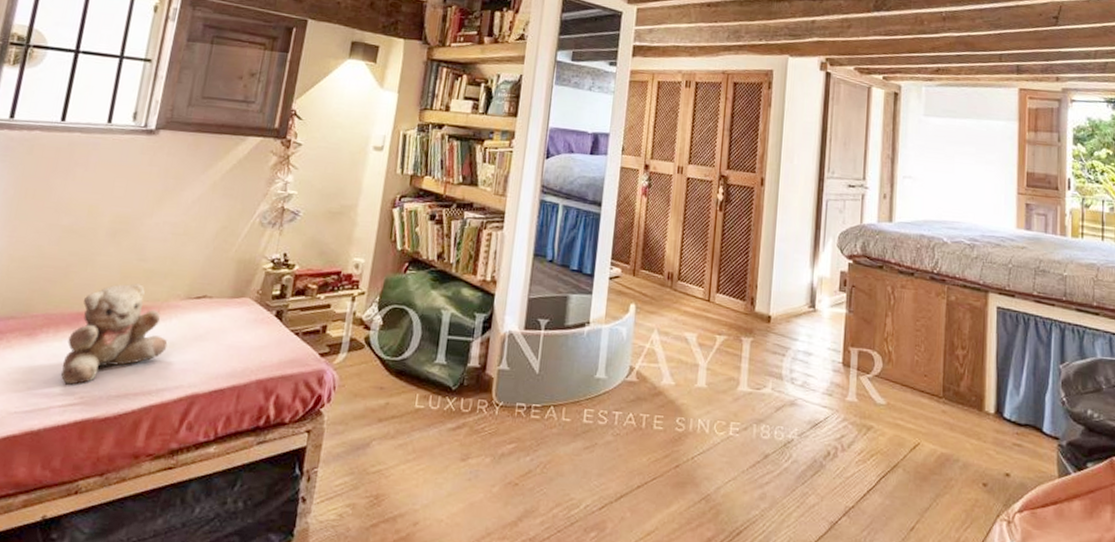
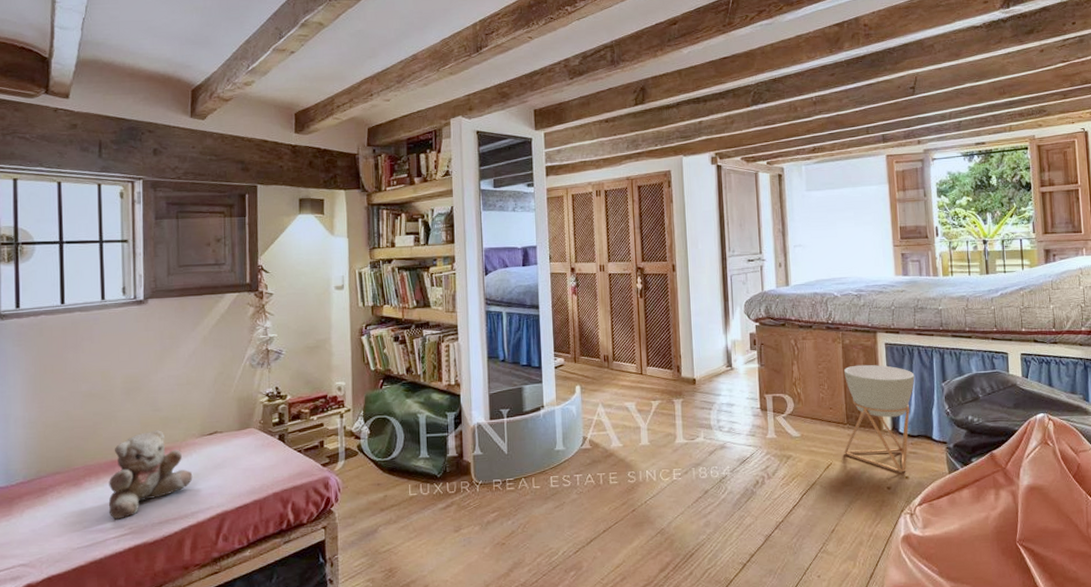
planter: none [935,327,1028,468] -> present [843,364,915,473]

